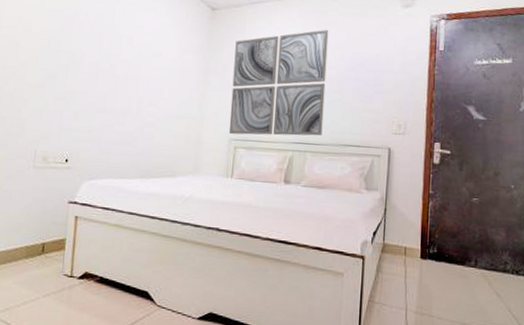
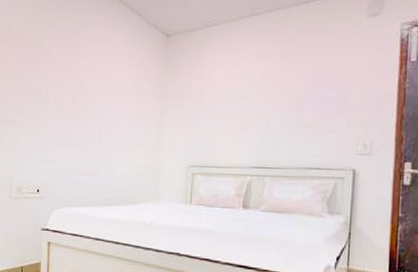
wall art: present [229,29,329,136] -> none [186,47,287,161]

